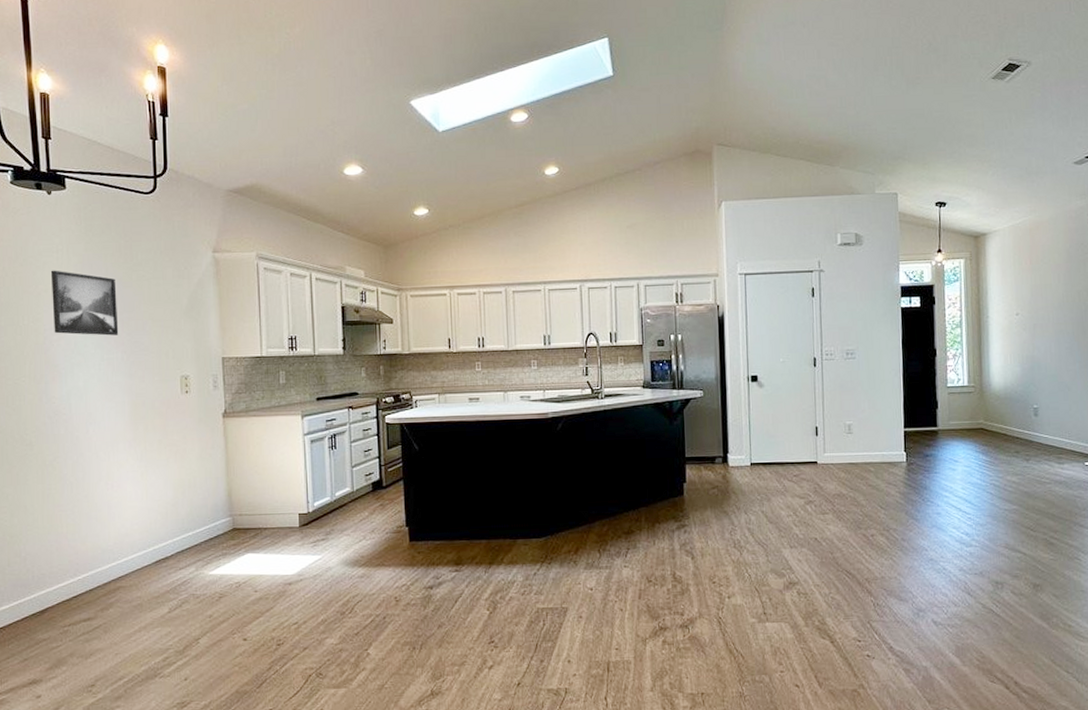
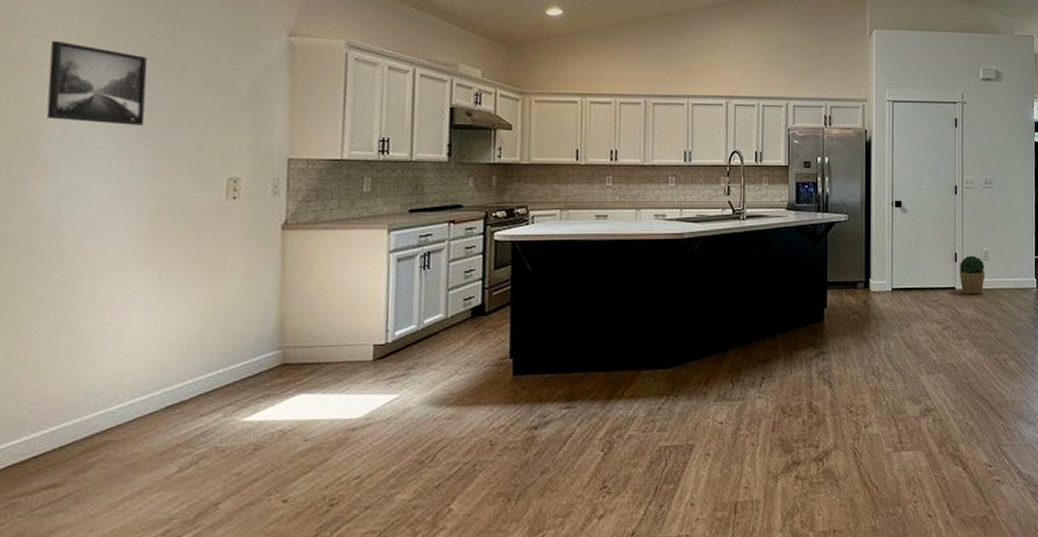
potted plant: none [820,428,849,470] -> present [959,255,985,295]

